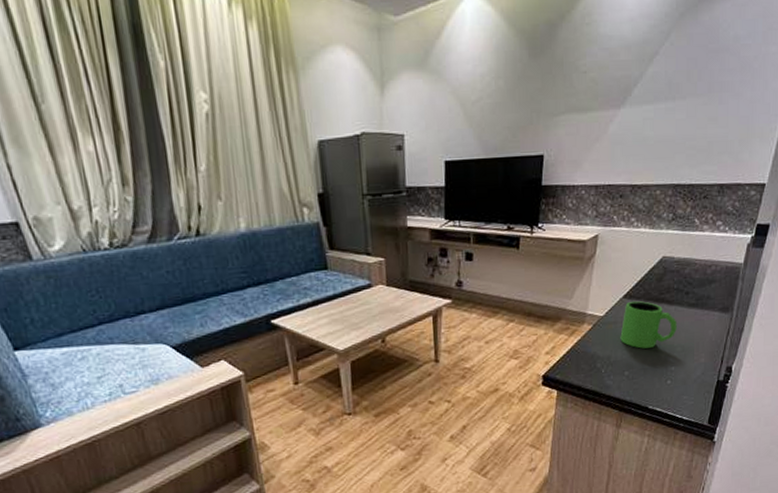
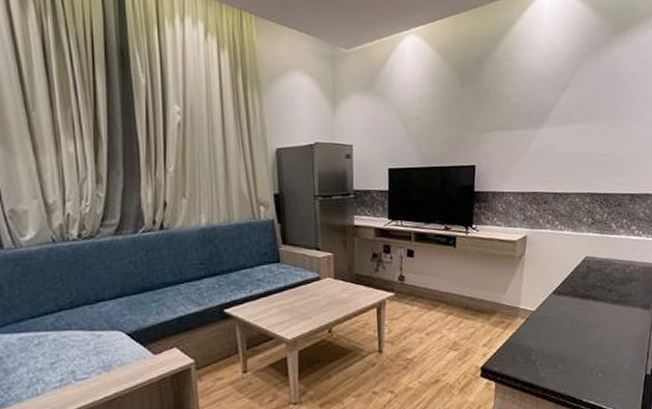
mug: present [620,301,677,349] -> none [552,297,604,342]

